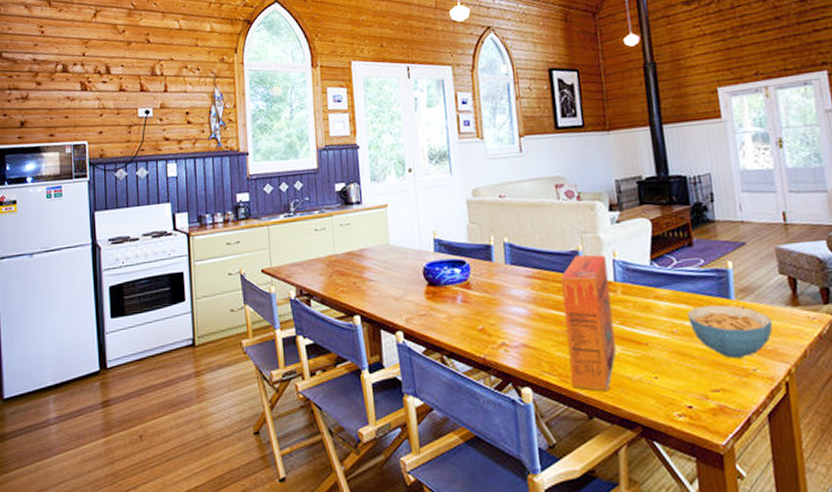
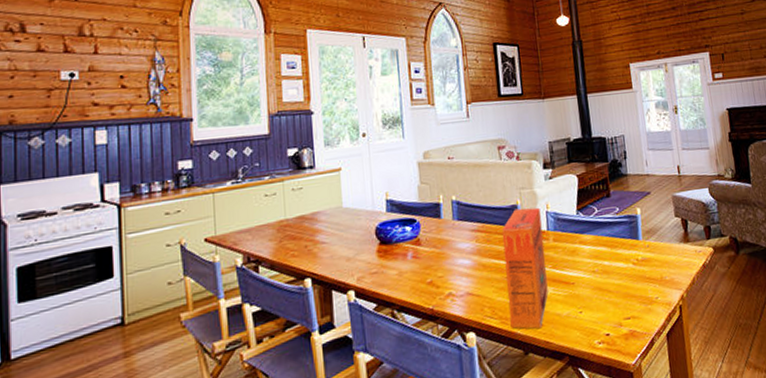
cereal bowl: present [687,305,773,358] -> none [606,245,670,290]

